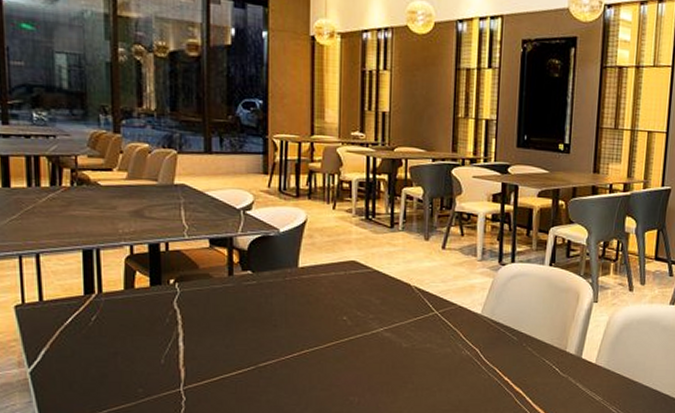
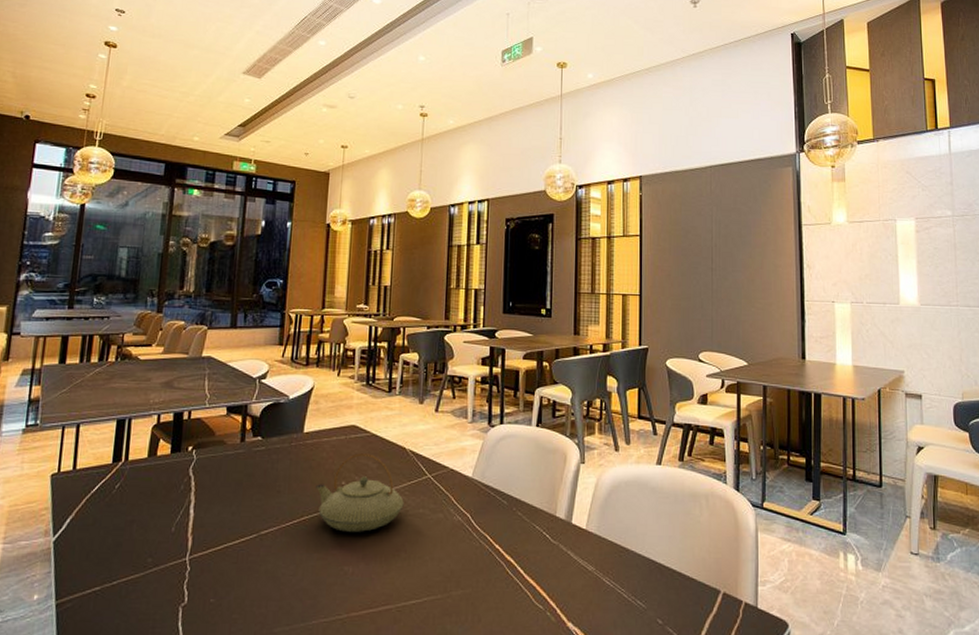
teapot: none [315,289,410,365] -> present [316,453,404,532]

